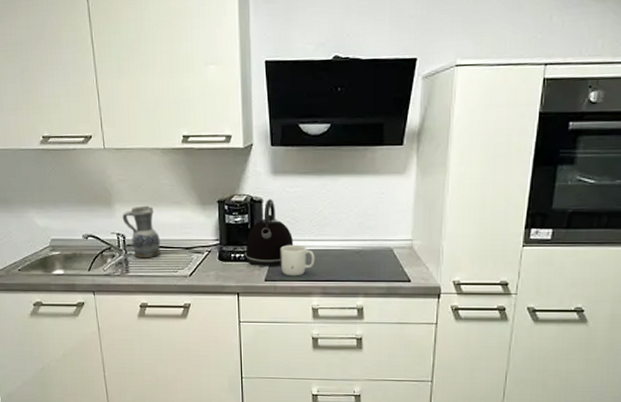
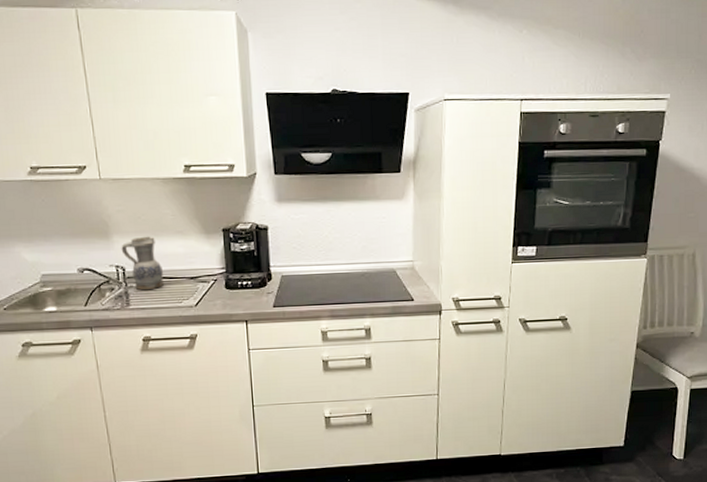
kettle: present [244,199,294,267] -> none [251,226,301,294]
mug: present [280,244,315,276] -> none [287,269,322,301]

